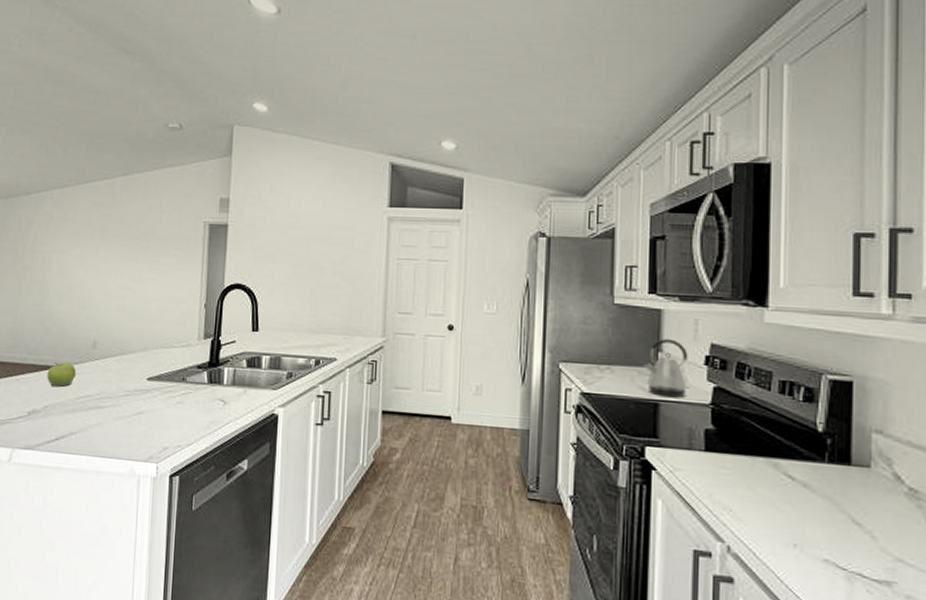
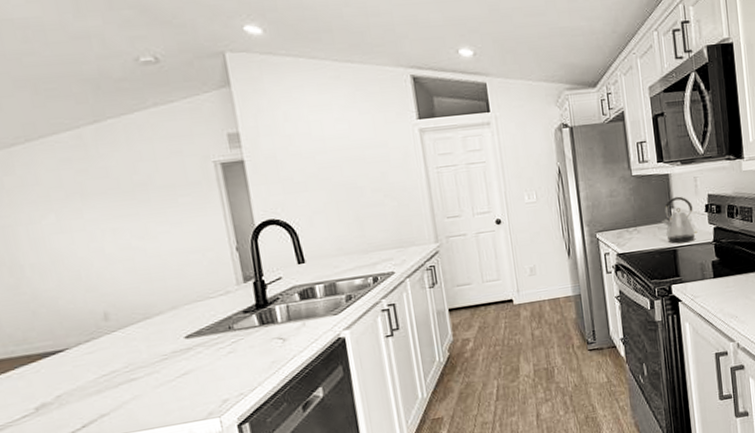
fruit: present [47,362,77,388] -> none [49,342,91,374]

